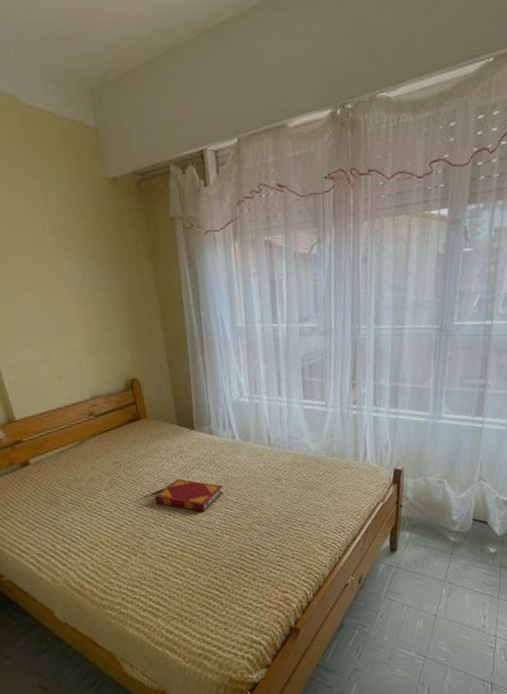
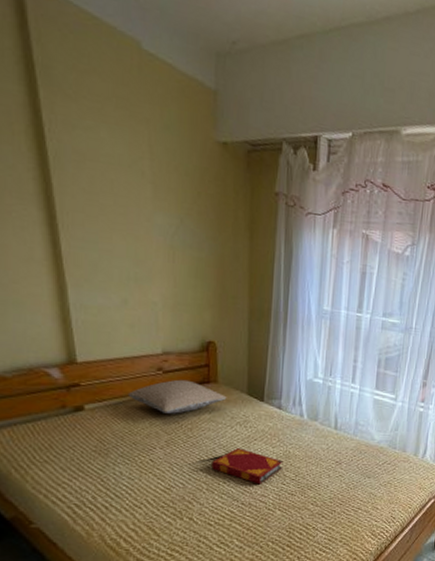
pillow: none [66,420,159,456] -> present [128,379,227,414]

